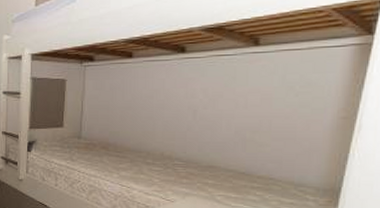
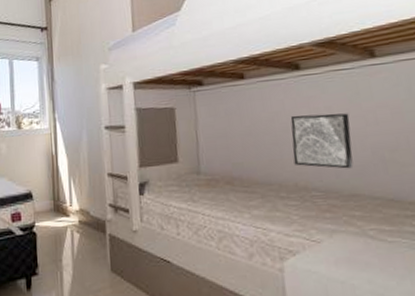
wall art: none [164,94,222,144] -> present [290,113,354,169]

